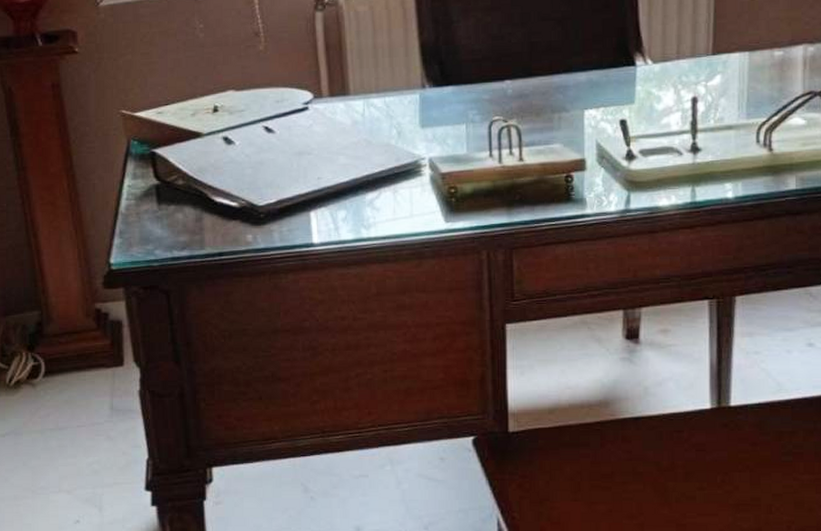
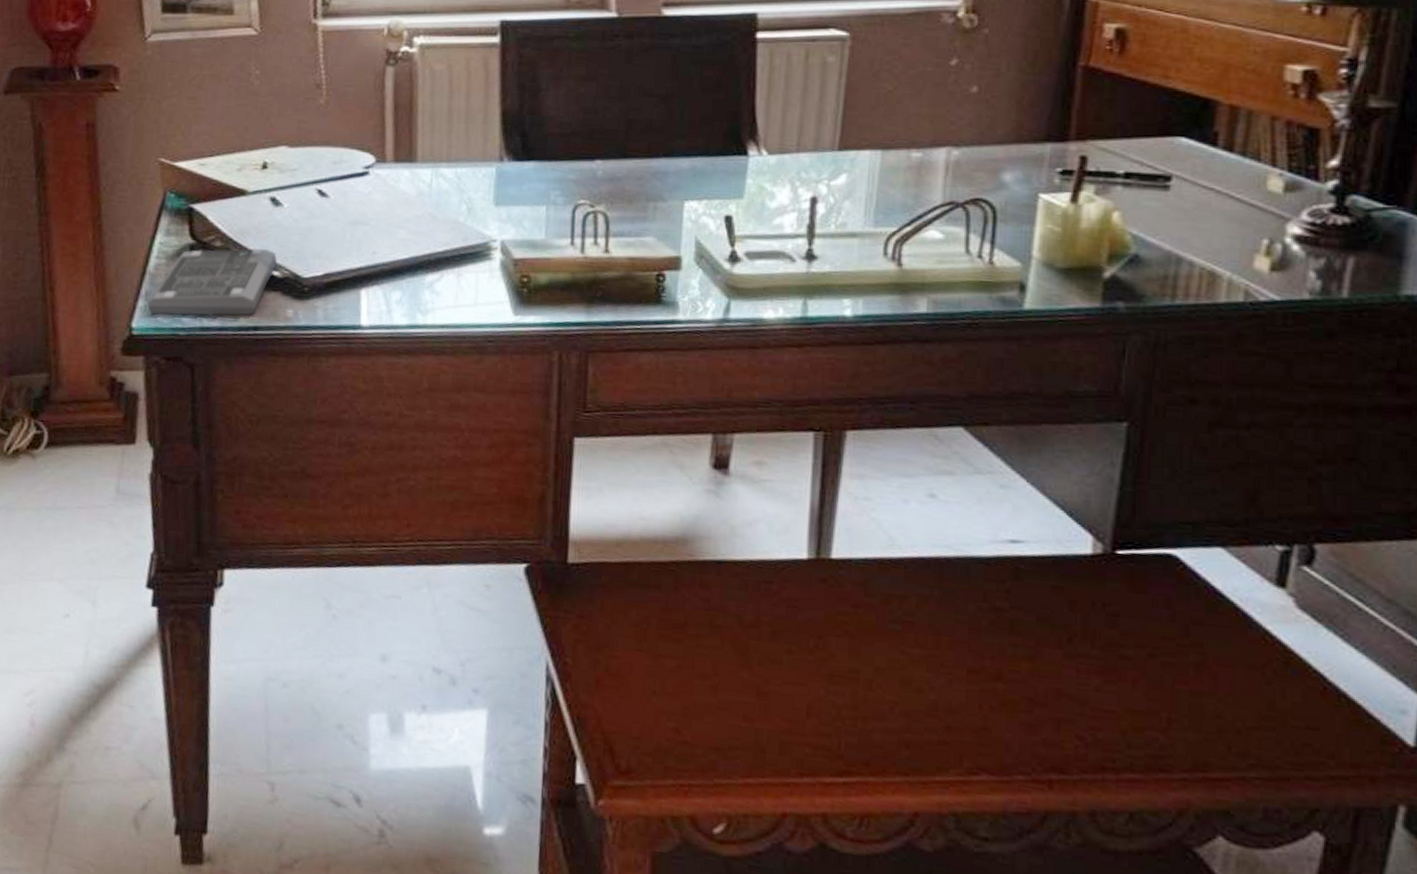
calculator: none [123,183,234,250] -> present [148,248,277,317]

